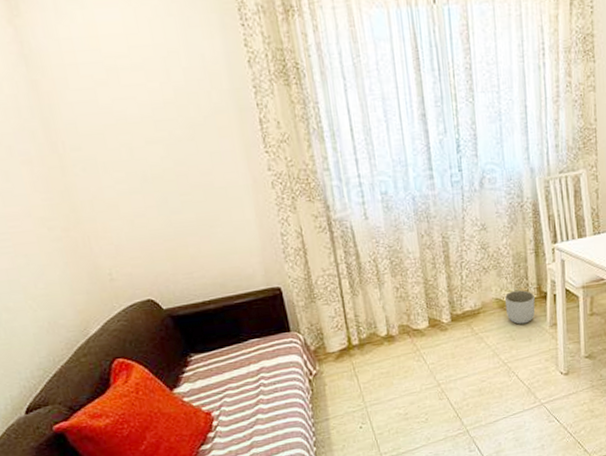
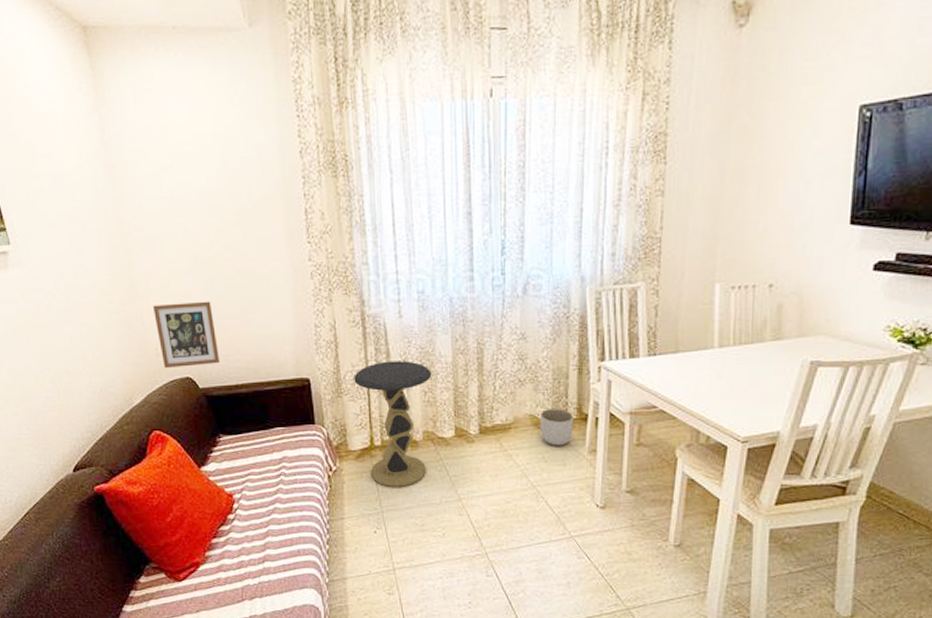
picture frame: none [101,219,184,293] -> present [153,301,221,369]
side table: none [325,260,405,383] -> present [354,361,432,487]

